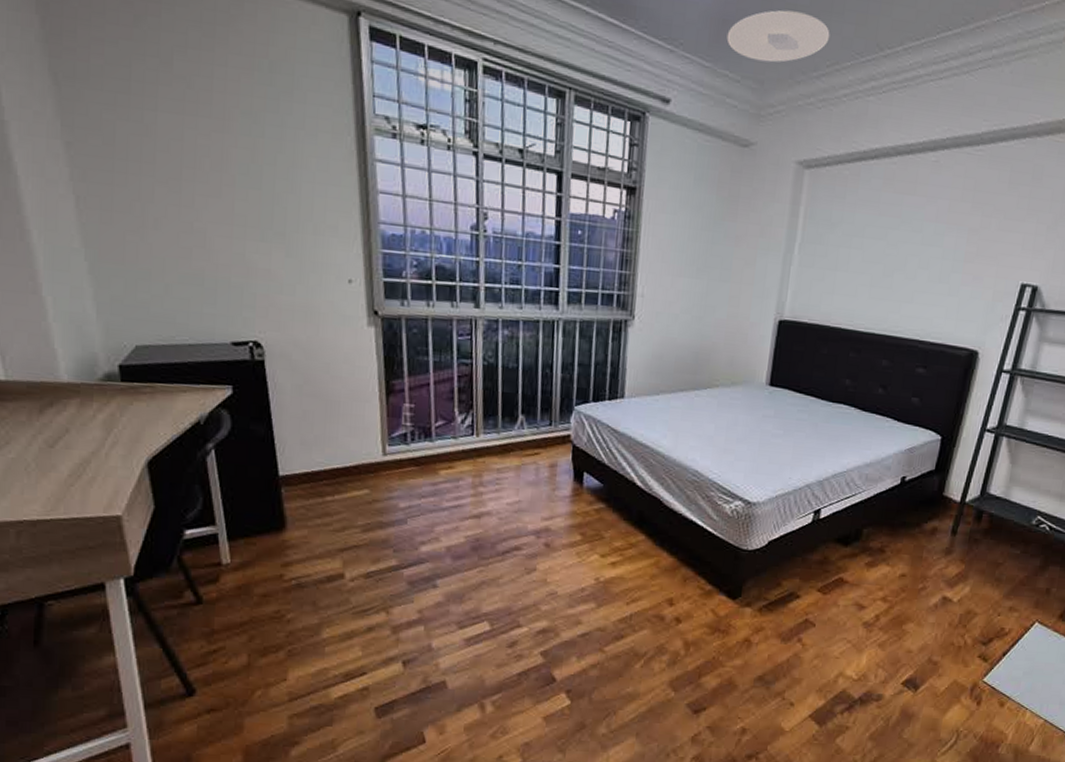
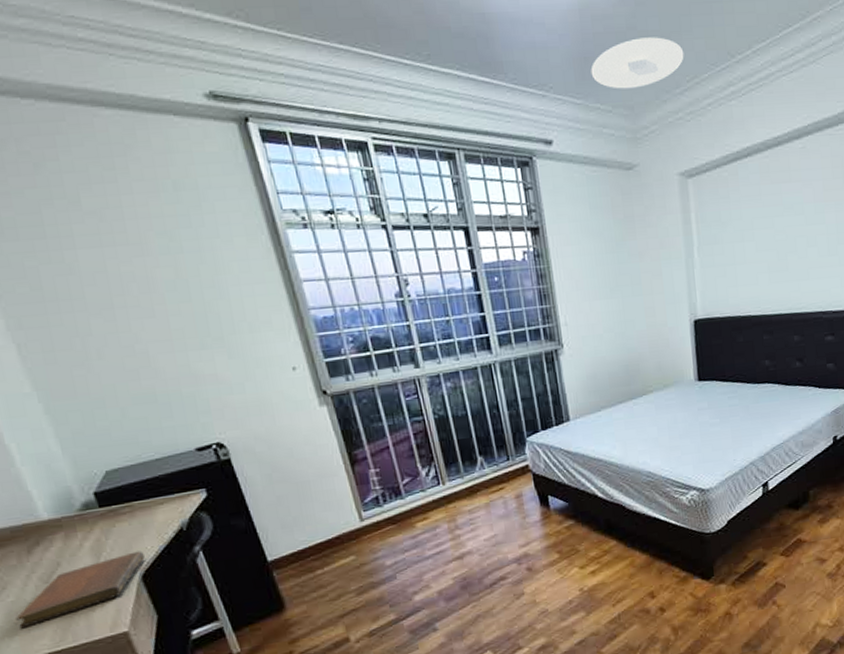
notebook: none [12,435,155,489] -> present [16,551,145,629]

